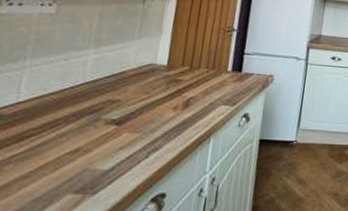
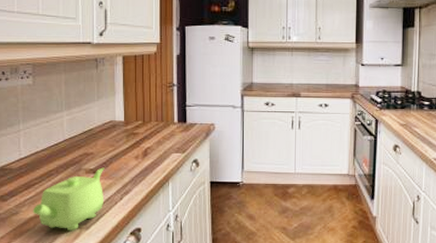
teapot: none [19,118,132,196] -> present [32,167,105,230]

